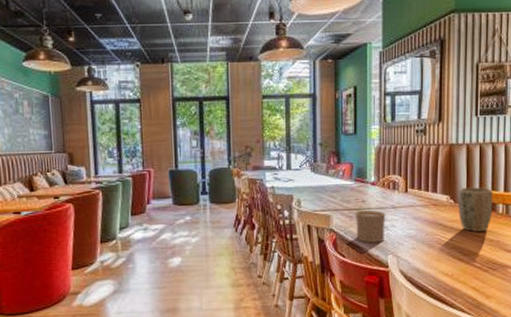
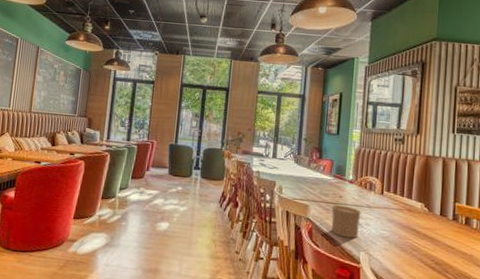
plant pot: present [458,187,493,233] -> none [432,198,468,245]

